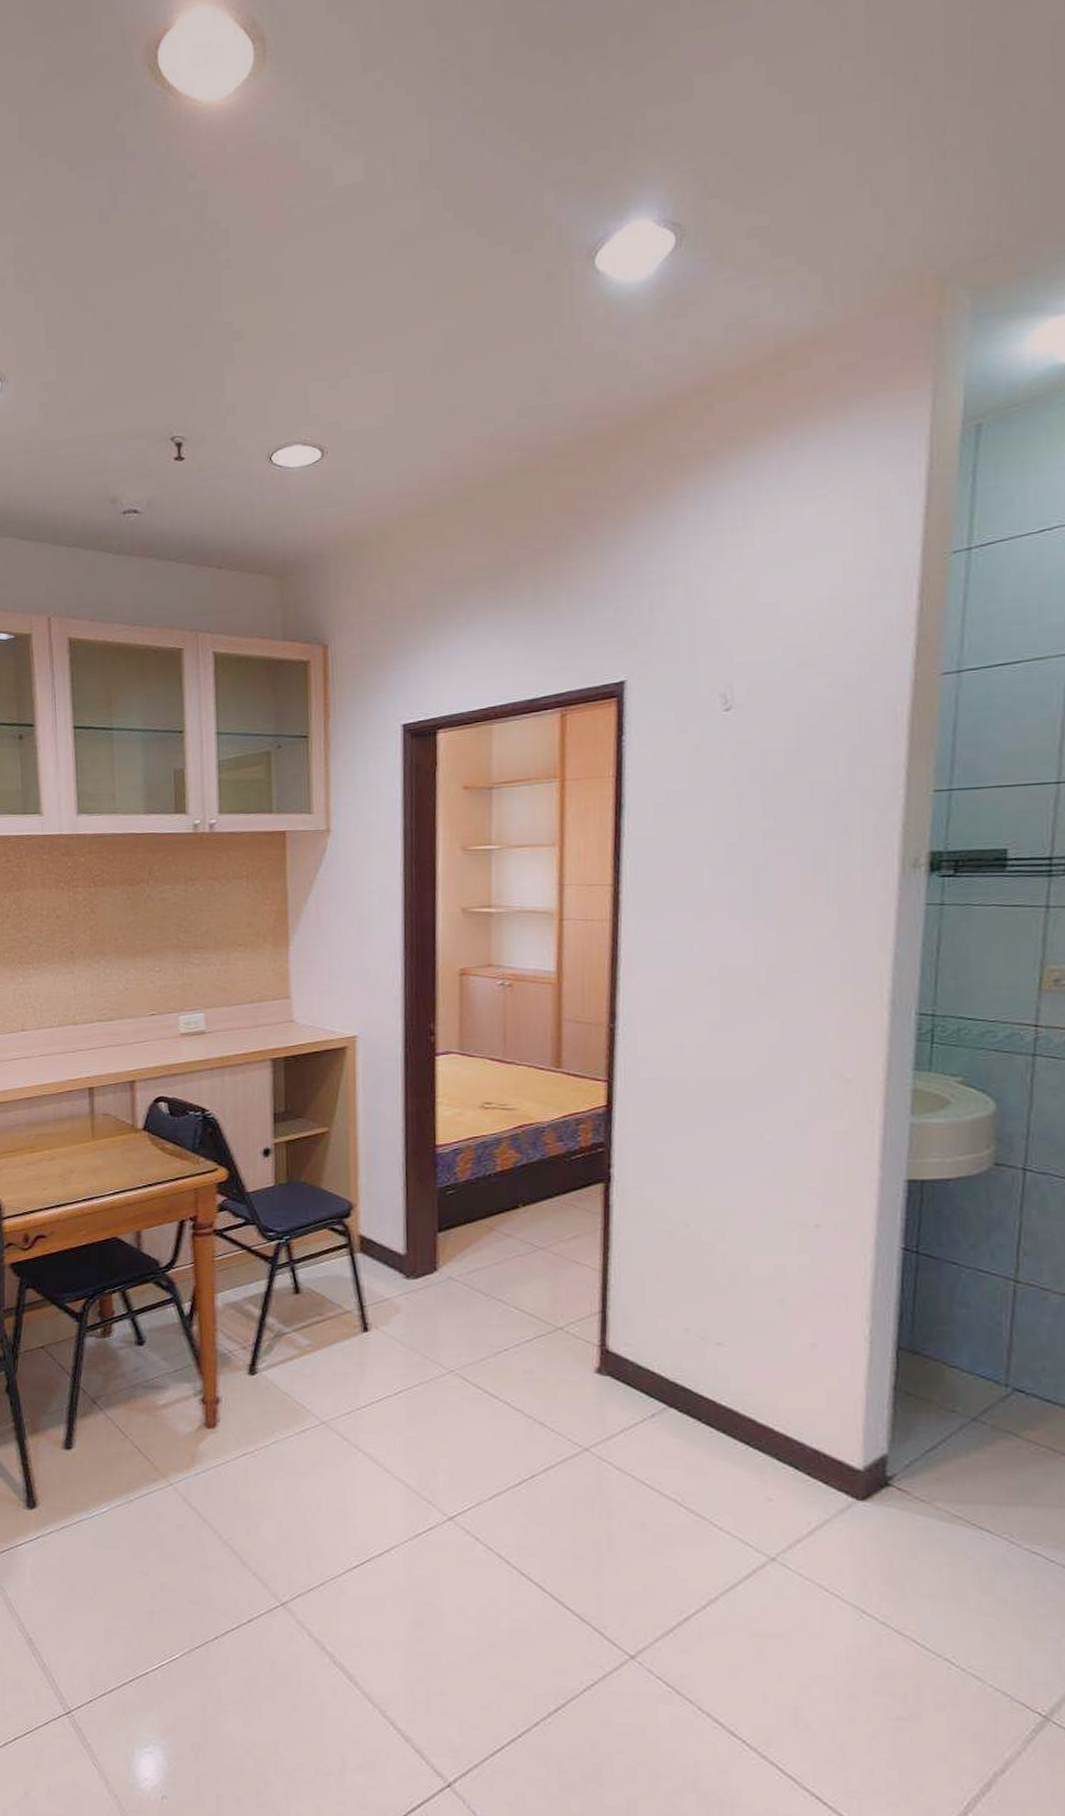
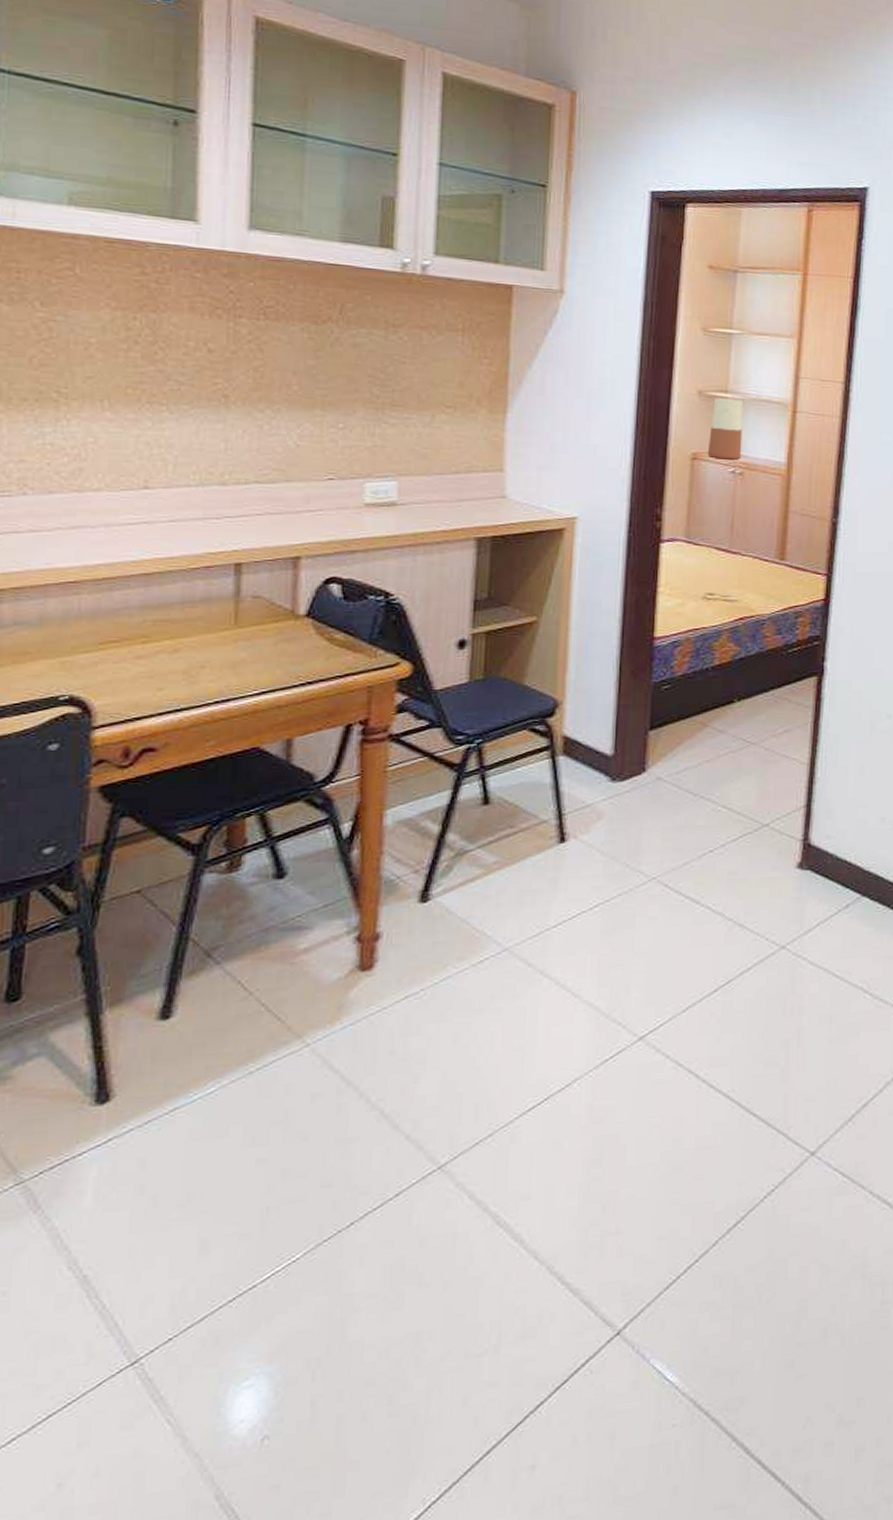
vase: none [475,912,509,973] -> present [707,397,744,460]

